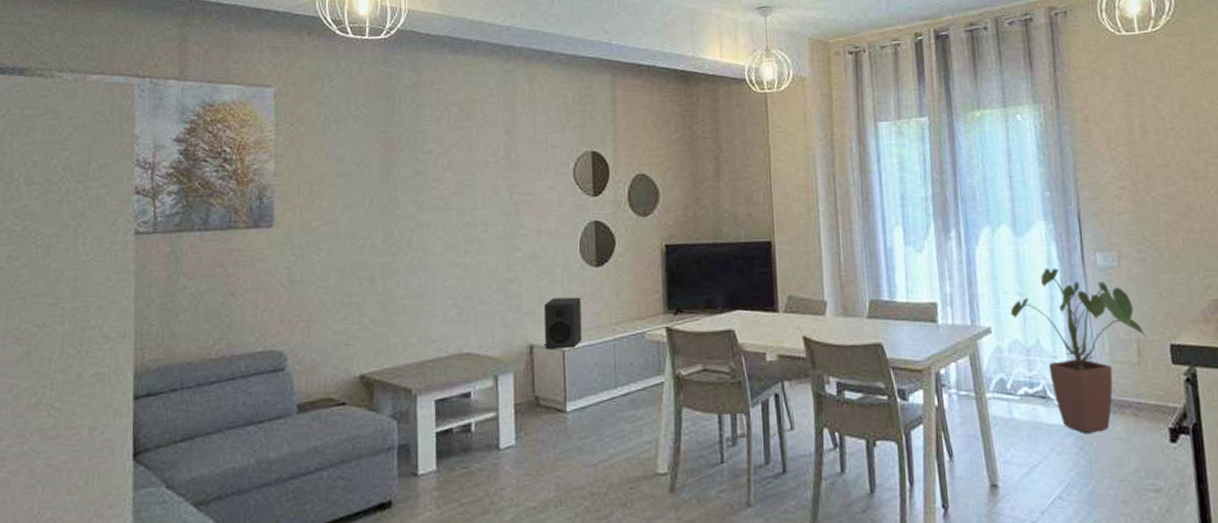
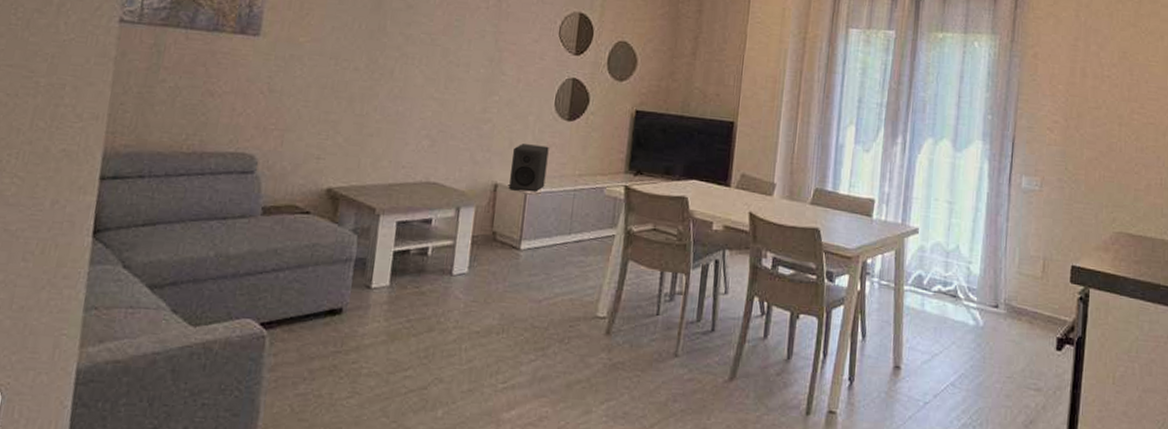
house plant: present [1010,268,1146,433] -> none [938,183,1052,333]

